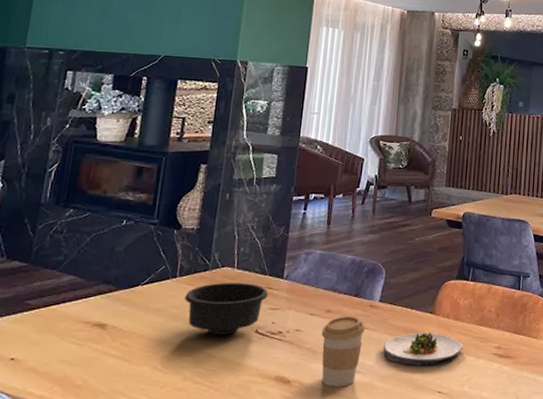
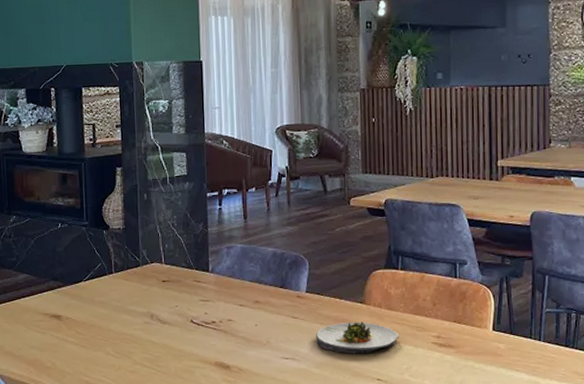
bowl: present [185,283,268,335] -> none [123,277,197,325]
coffee cup: present [321,316,365,387] -> none [252,306,295,373]

